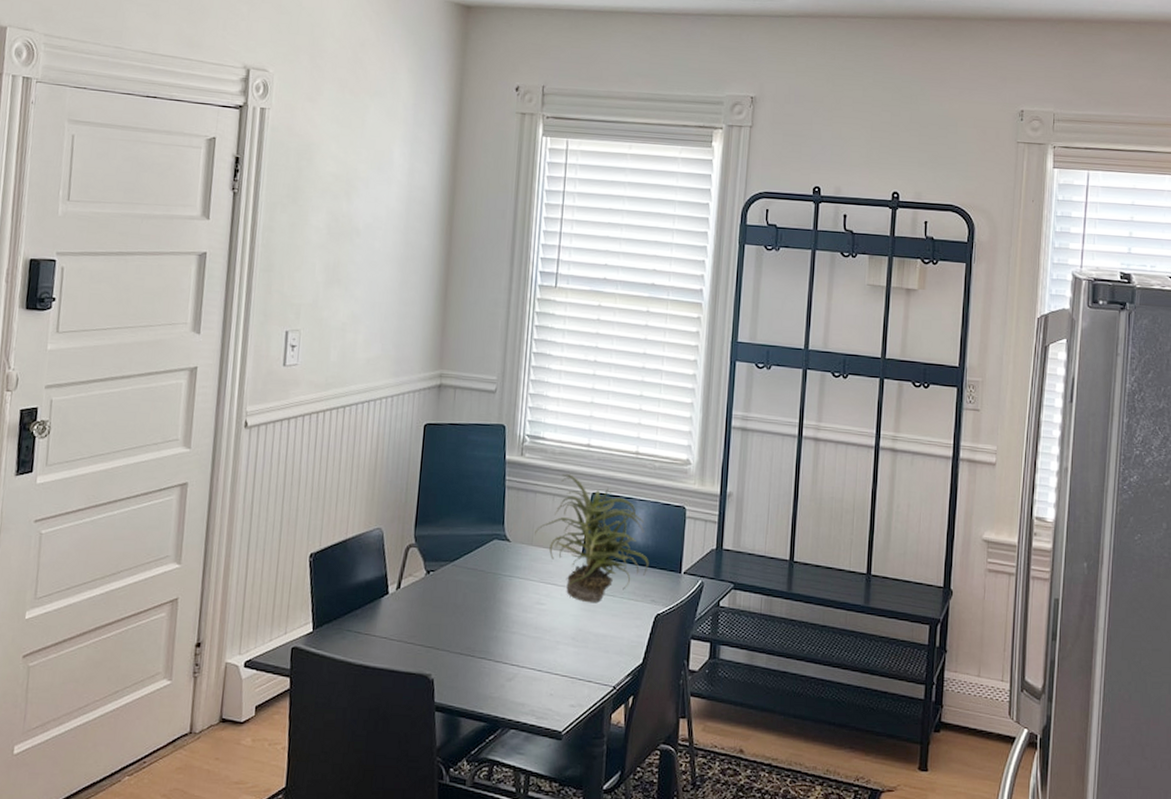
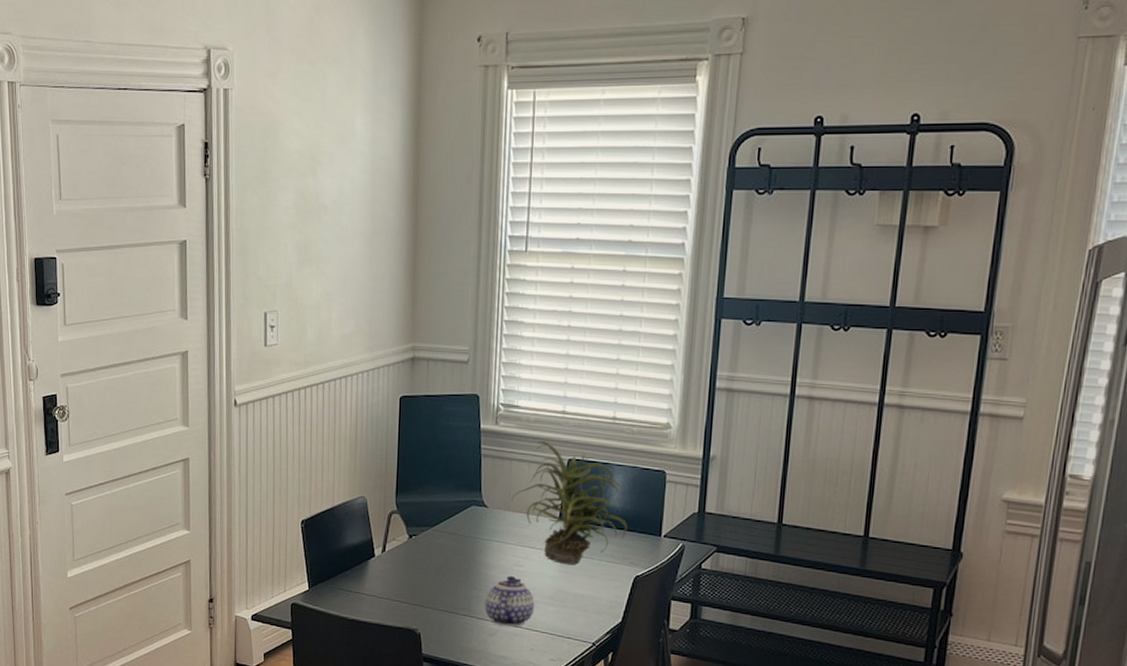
teapot: none [503,615,556,670] -> present [484,576,535,627]

